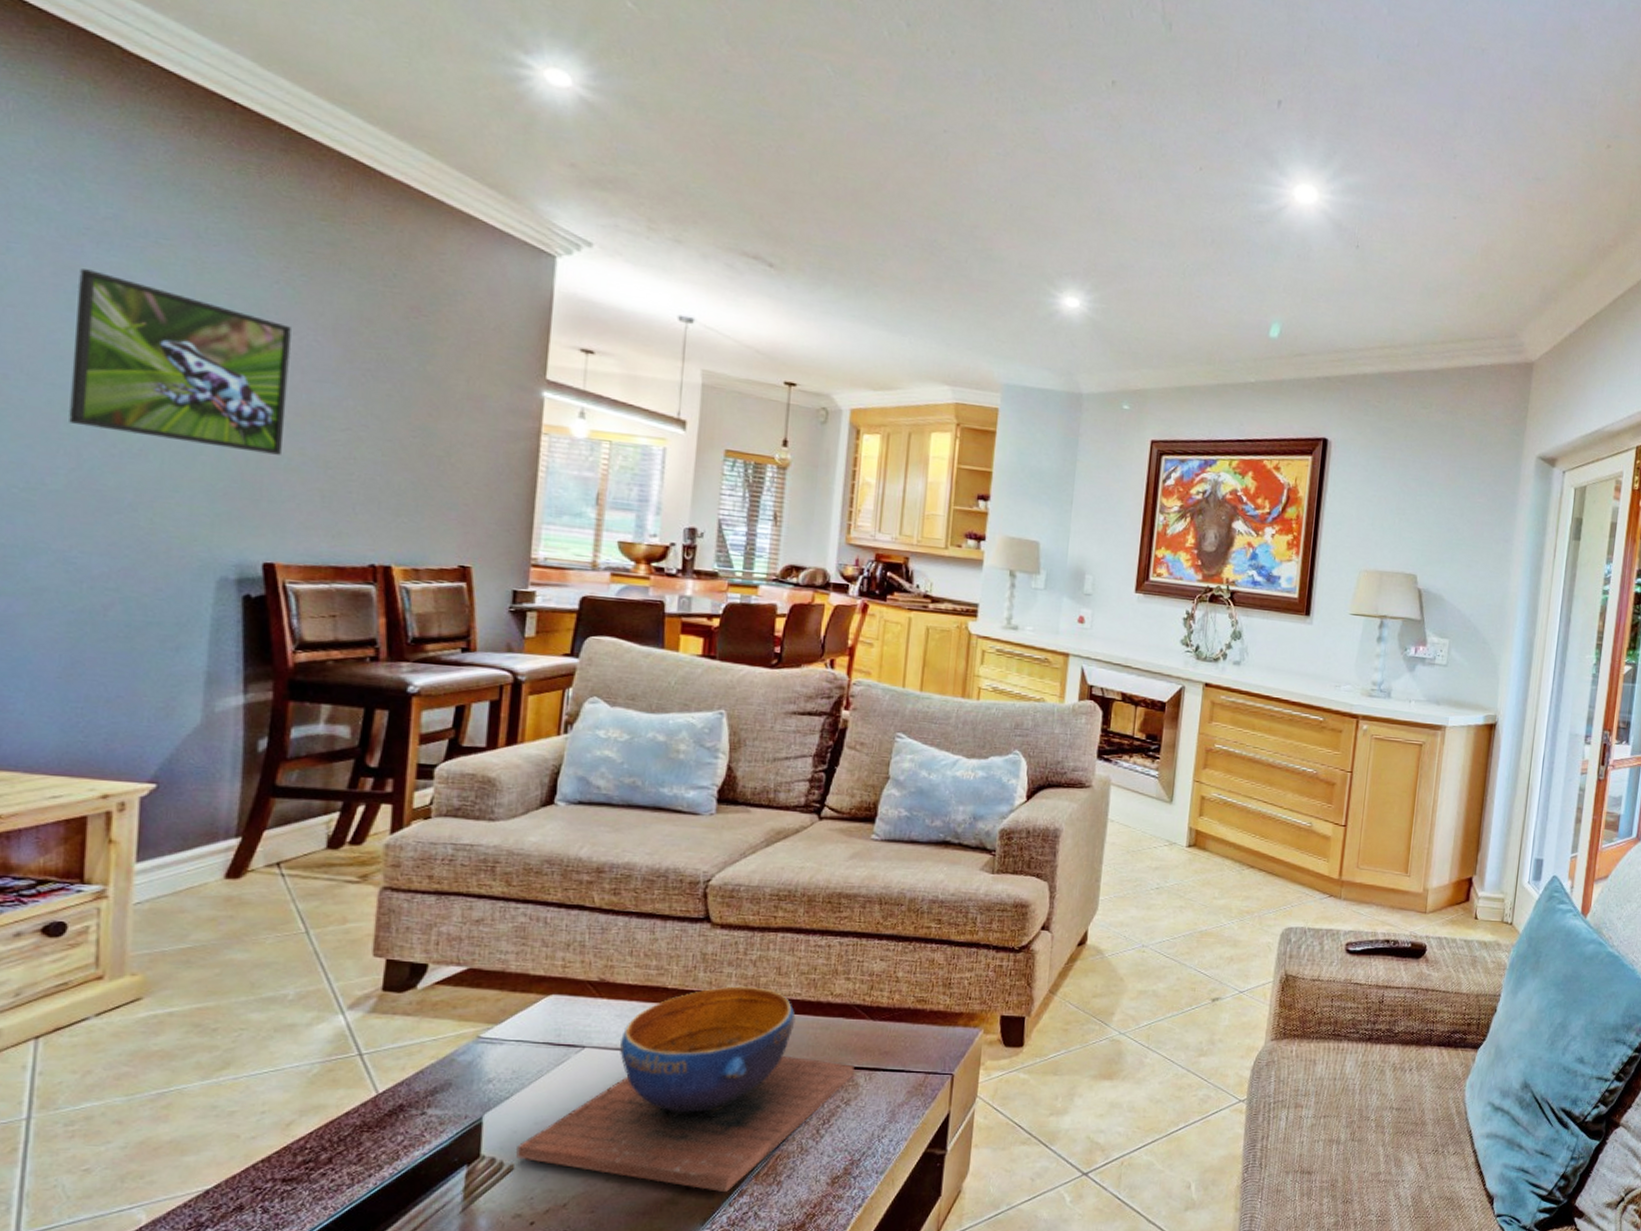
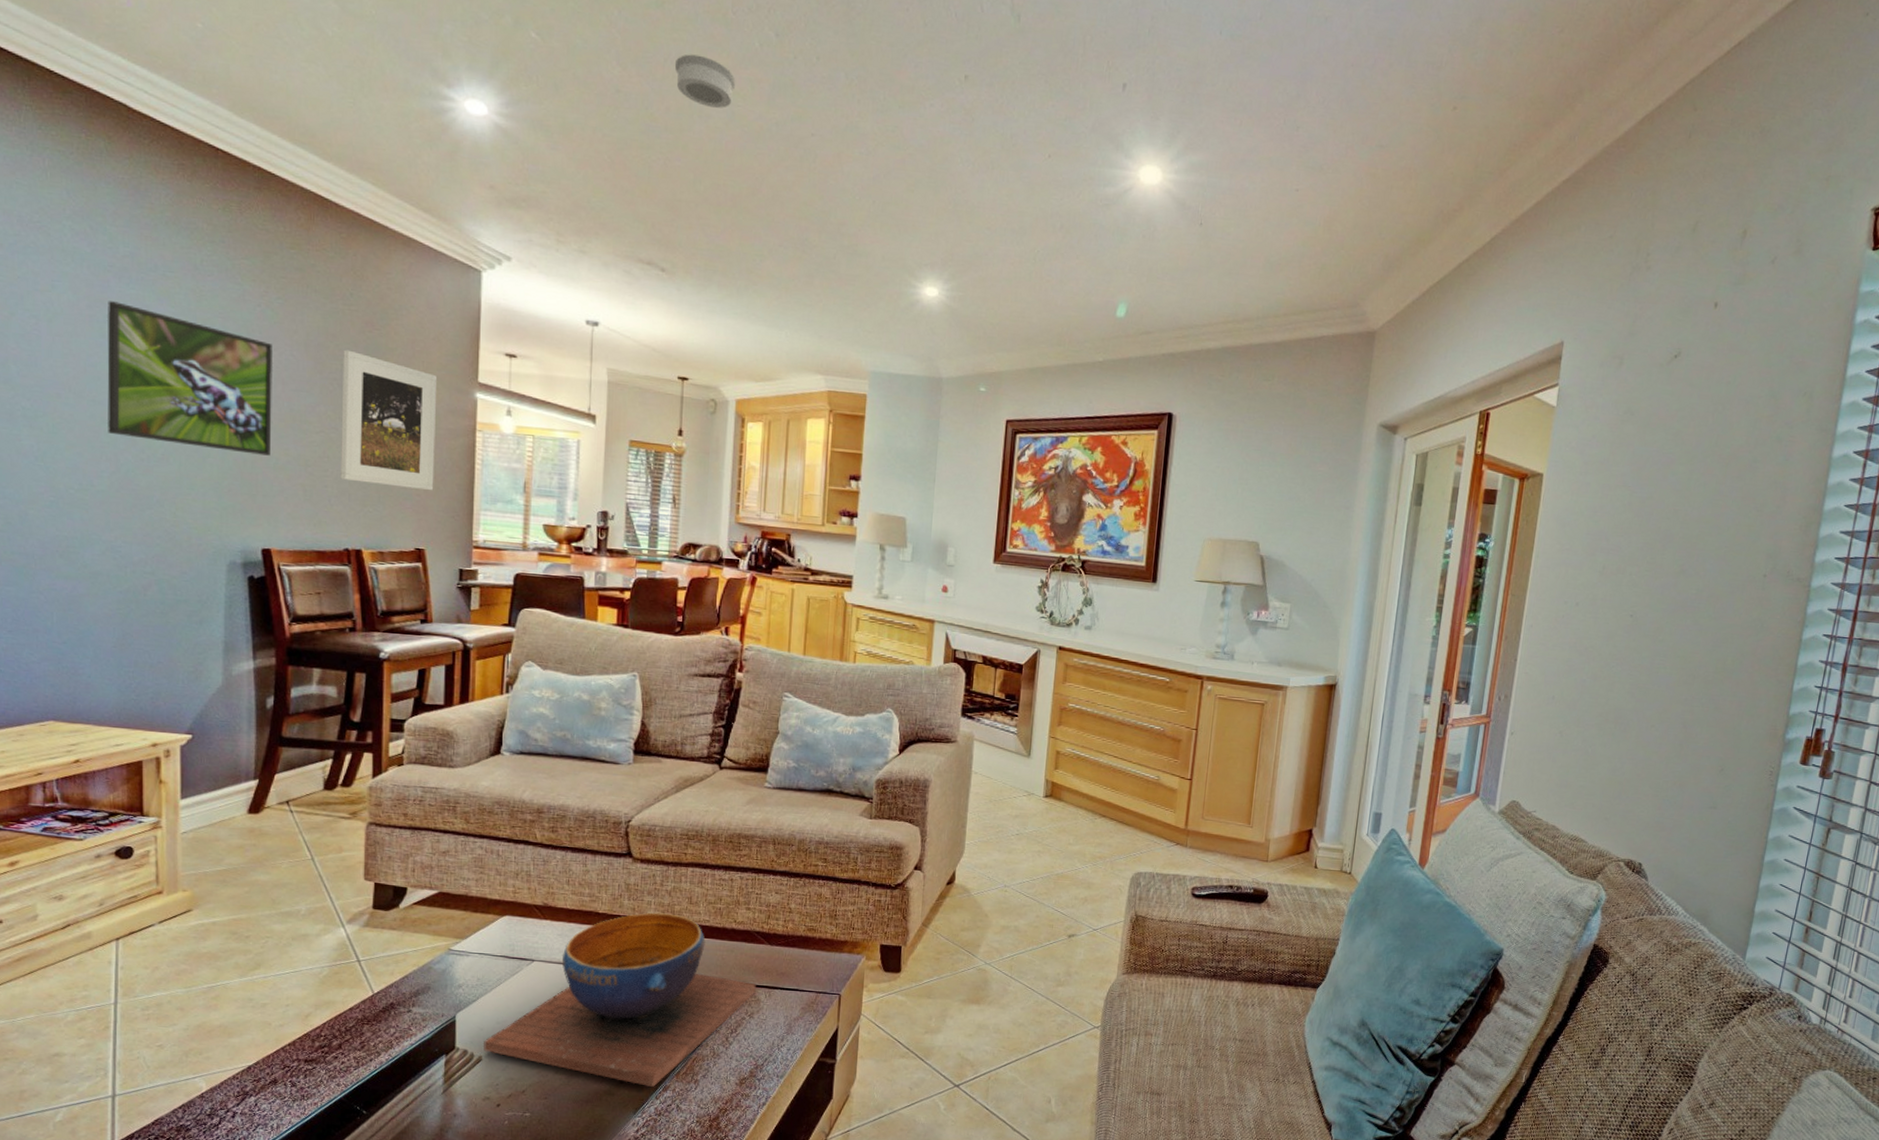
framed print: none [369,337,497,501] -> present [340,349,438,491]
smoke detector: none [791,37,861,97] -> present [674,54,736,108]

